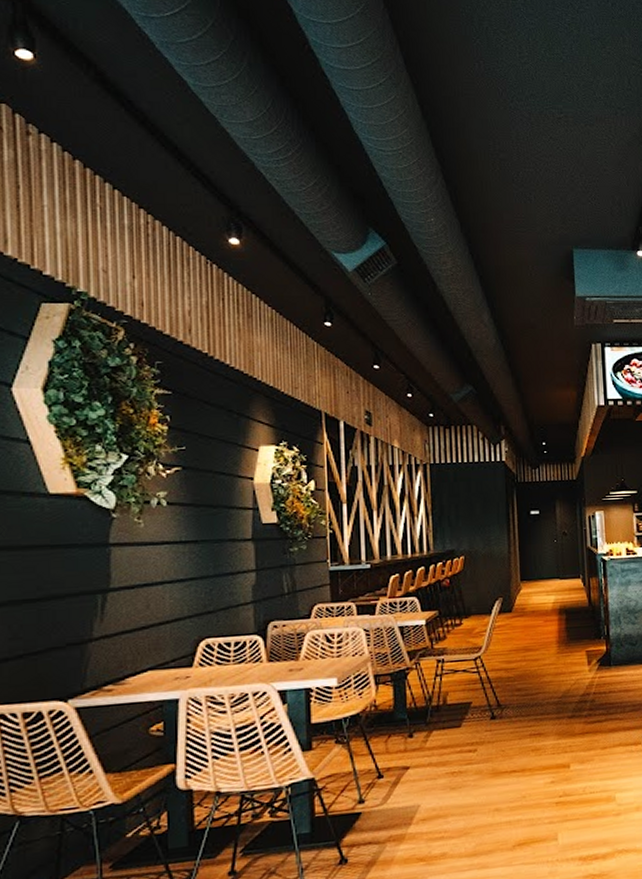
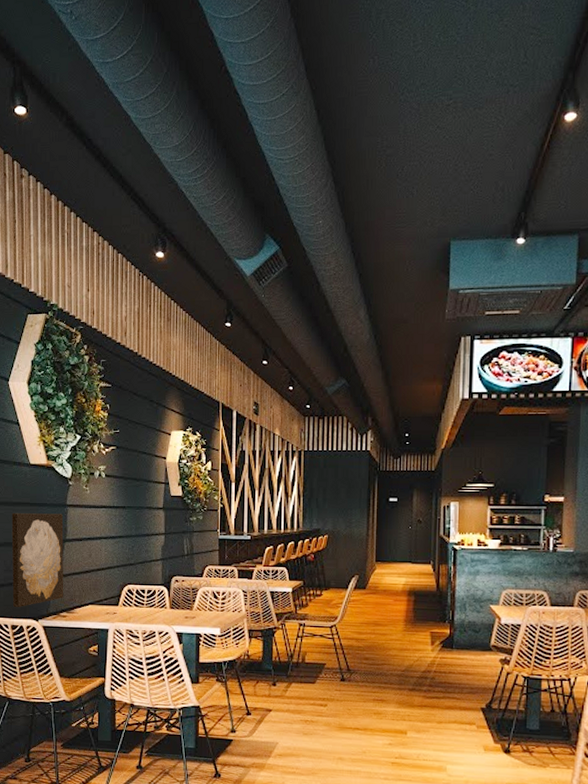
wall art: none [20,556,109,688] -> present [11,513,64,608]

